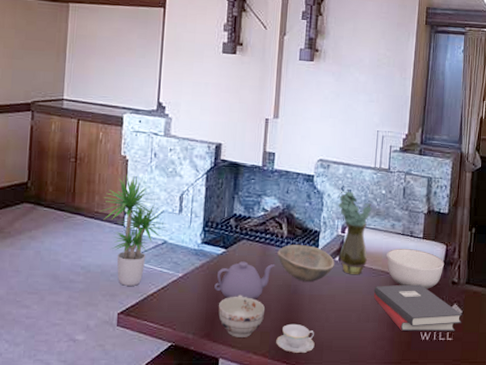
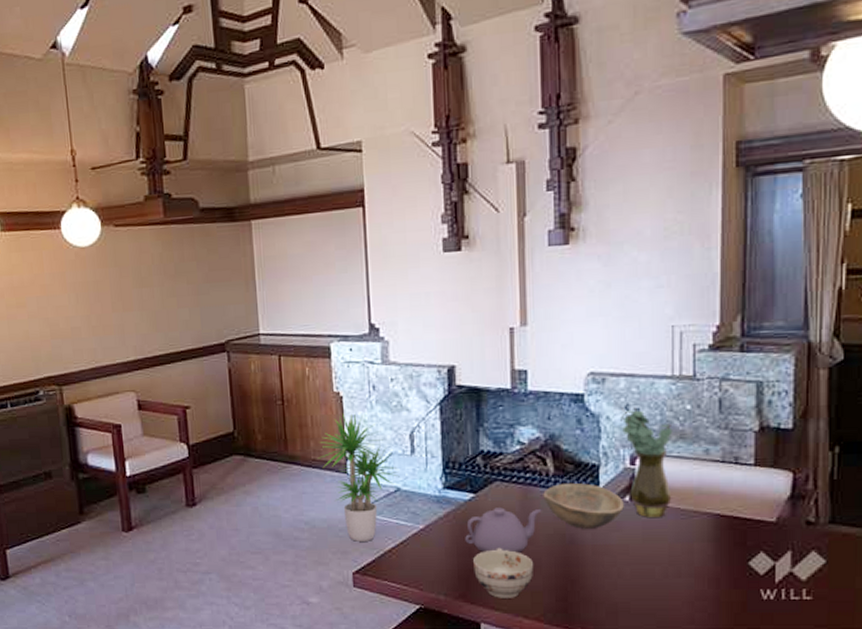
teacup: present [276,323,315,353] -> none [552,581,605,616]
hardback book: present [373,284,463,331] -> none [684,527,826,588]
bowl: present [386,249,445,289] -> none [700,480,792,533]

